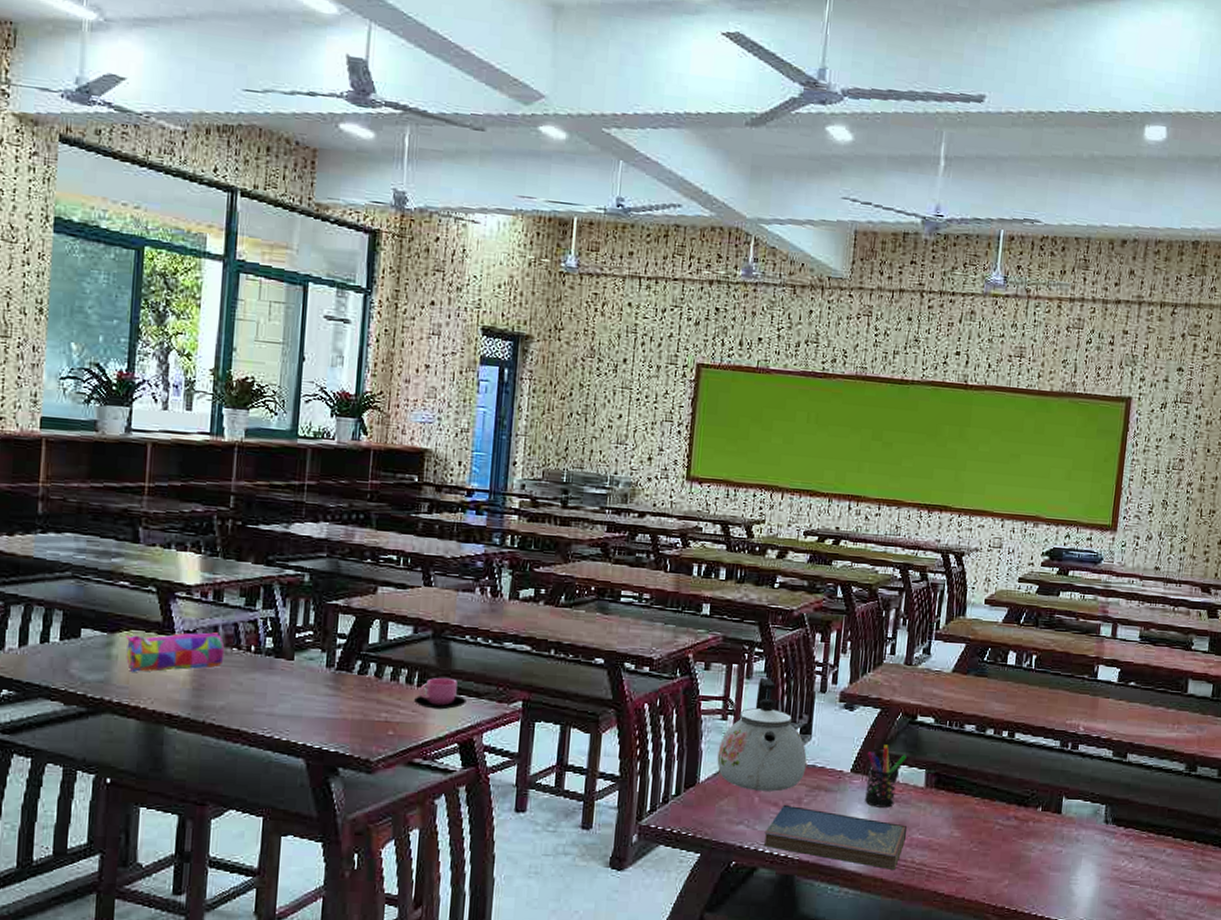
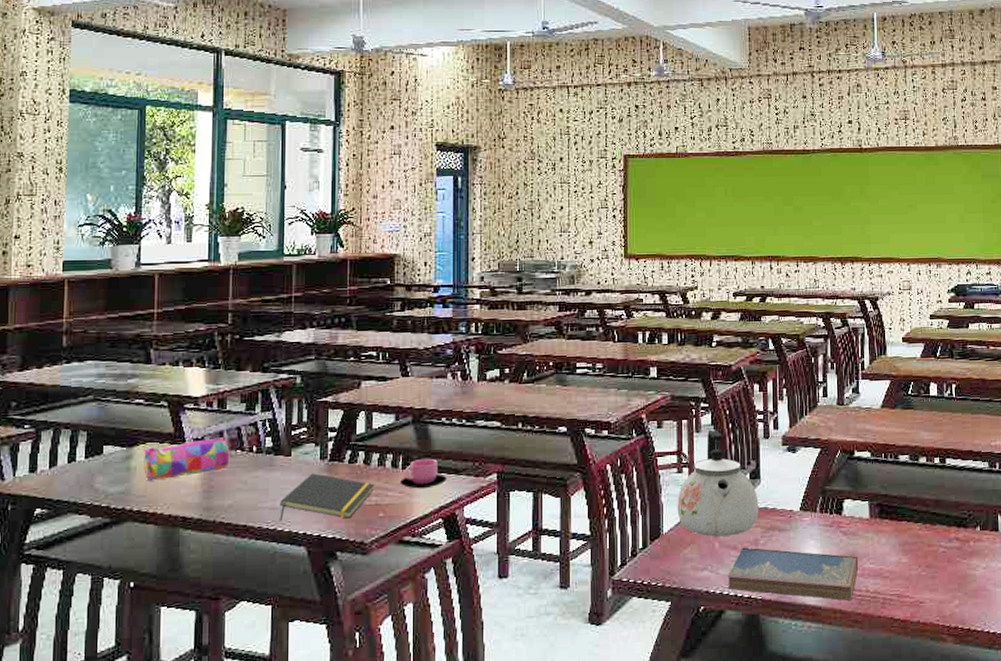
notepad: none [277,681,386,734] -> present [280,473,375,522]
pen holder: present [864,744,907,808] -> none [813,481,850,542]

